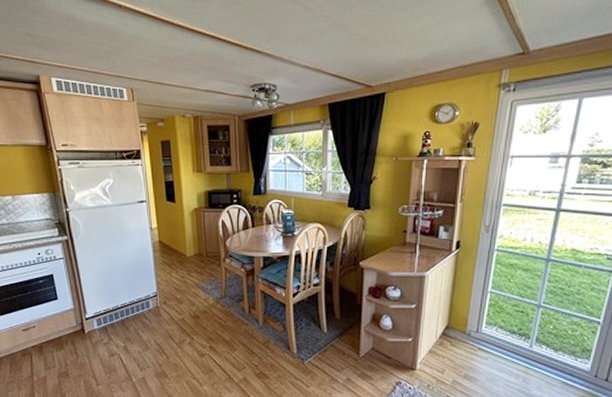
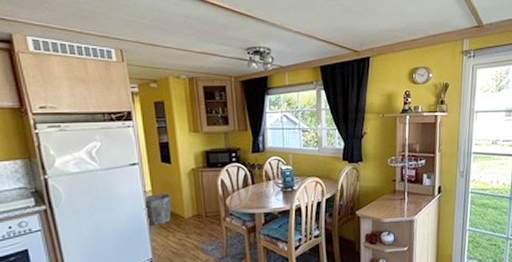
waste bin: none [150,231,175,261] -> present [143,193,172,225]

